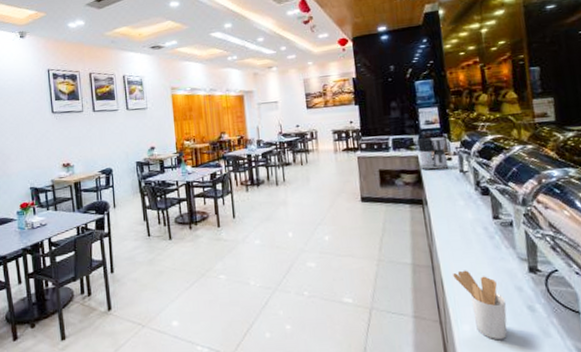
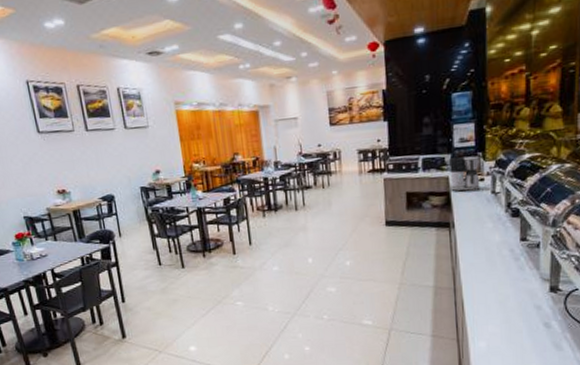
utensil holder: present [453,270,508,340] -> none [474,291,524,355]

